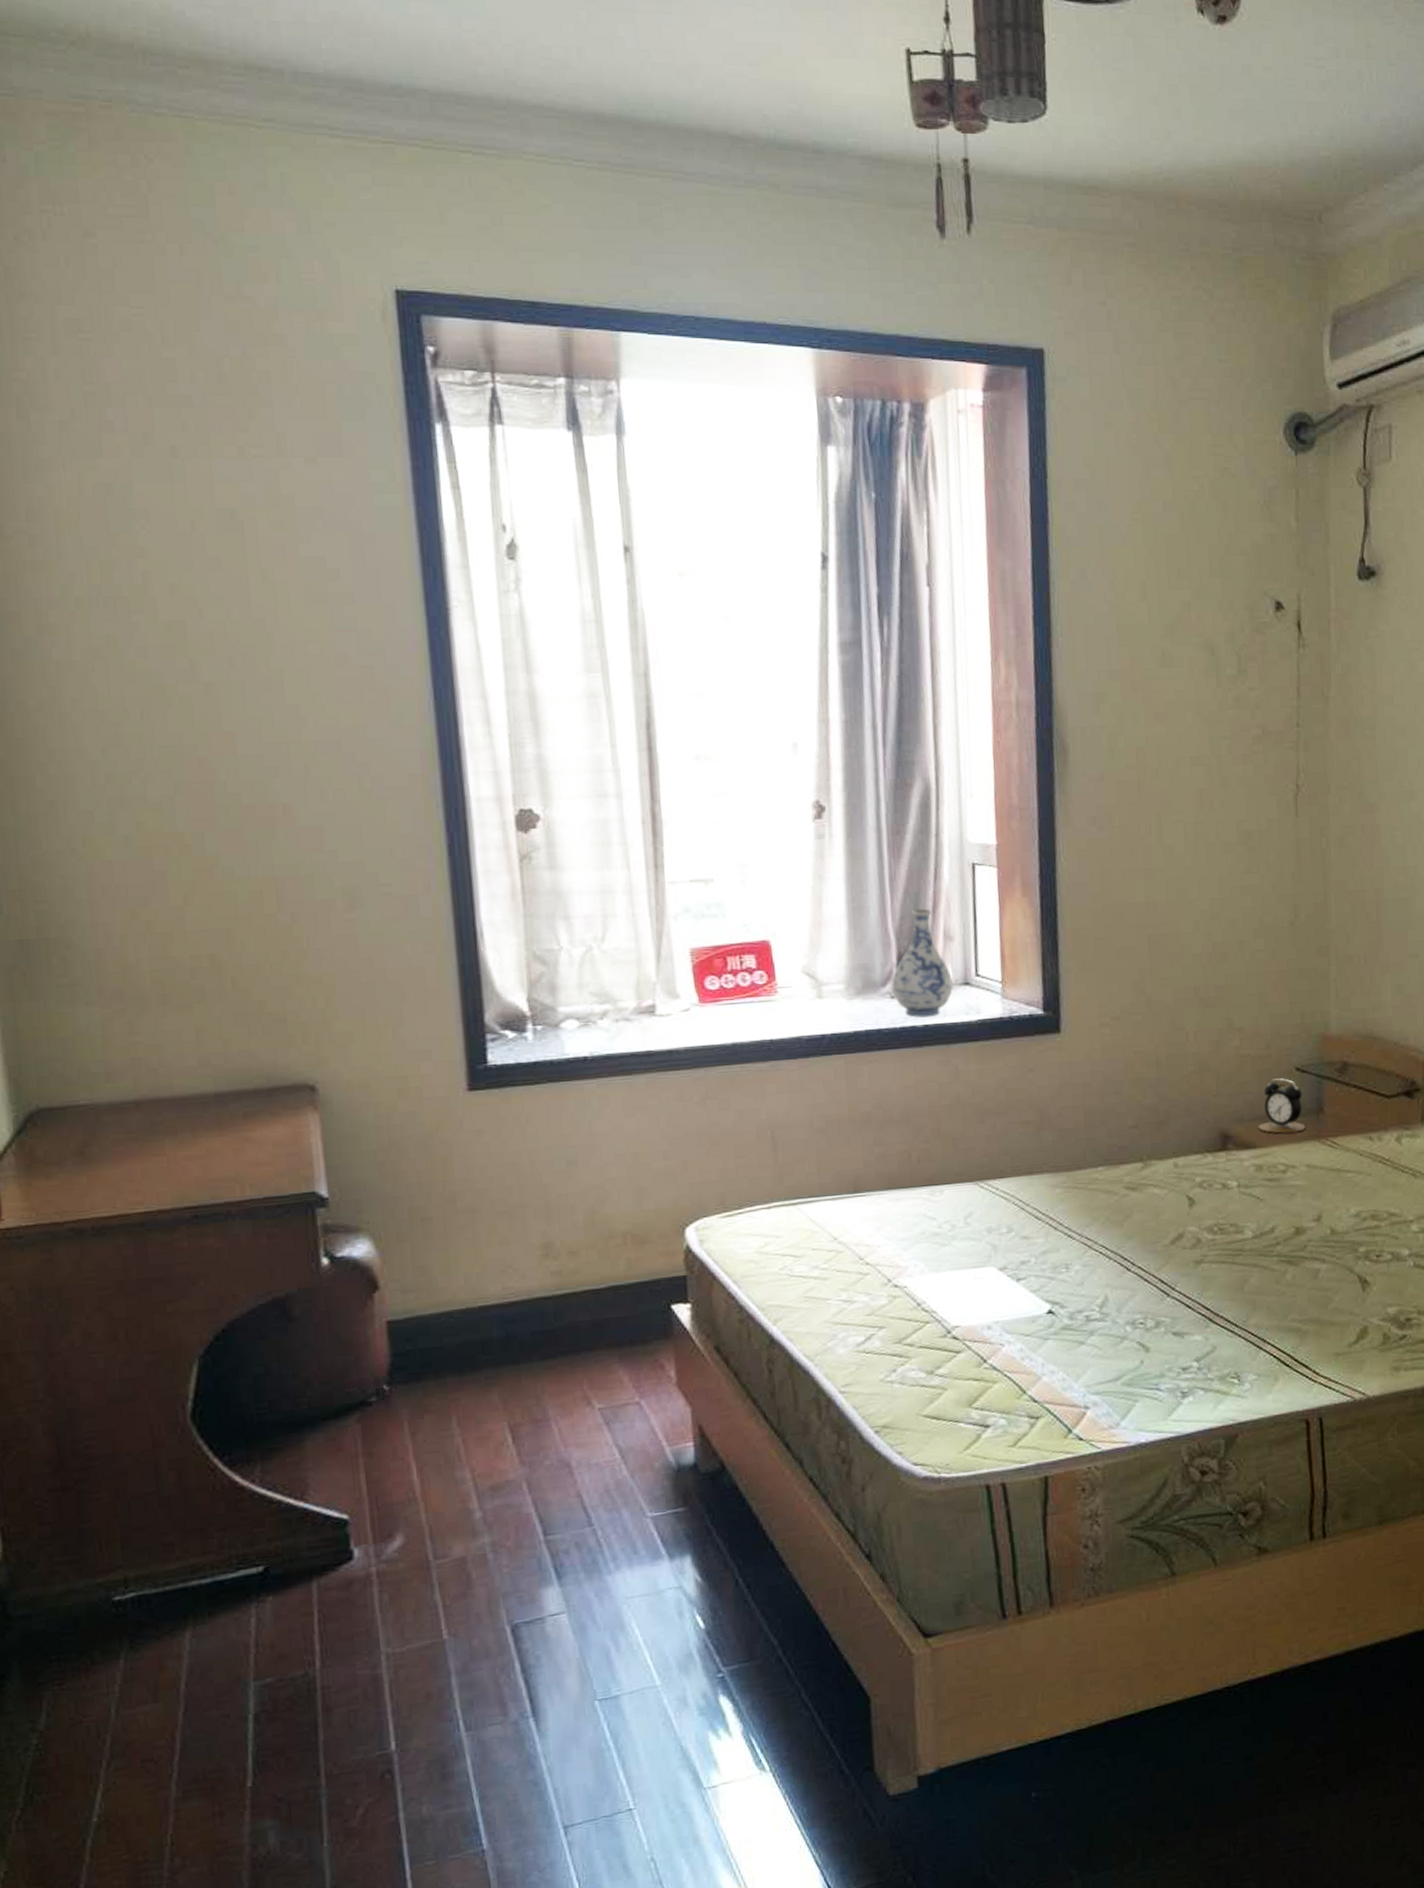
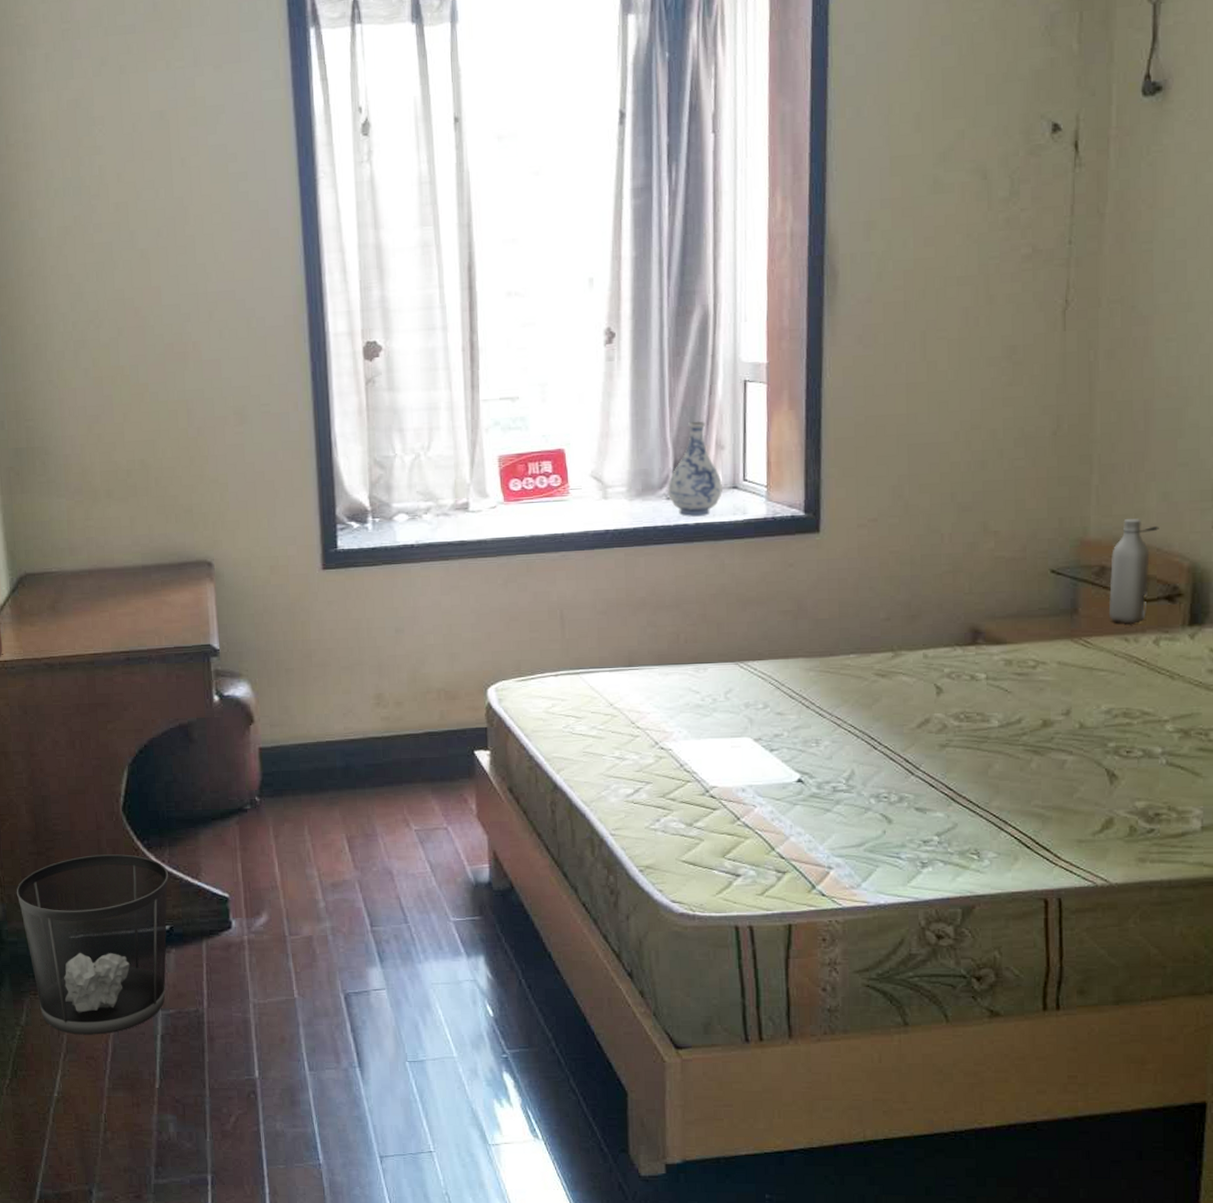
waste bin: none [28,1477,261,1732] -> present [16,854,168,1035]
alarm clock: present [1258,1078,1306,1134] -> none [1009,579,1059,632]
water bottle: none [1352,1012,1395,1122] -> present [1108,519,1159,624]

